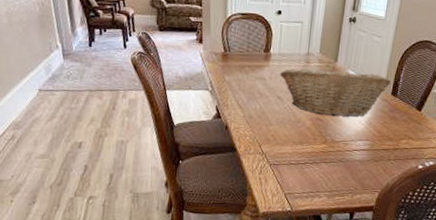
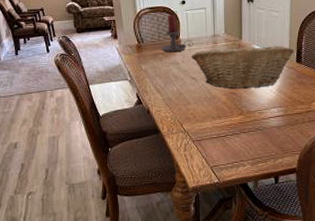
candle holder: none [248,24,285,67] -> present [161,14,194,53]

